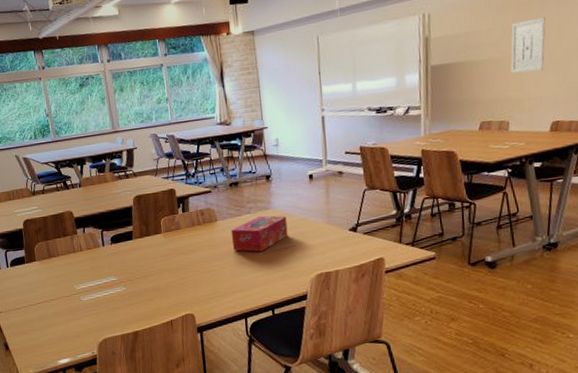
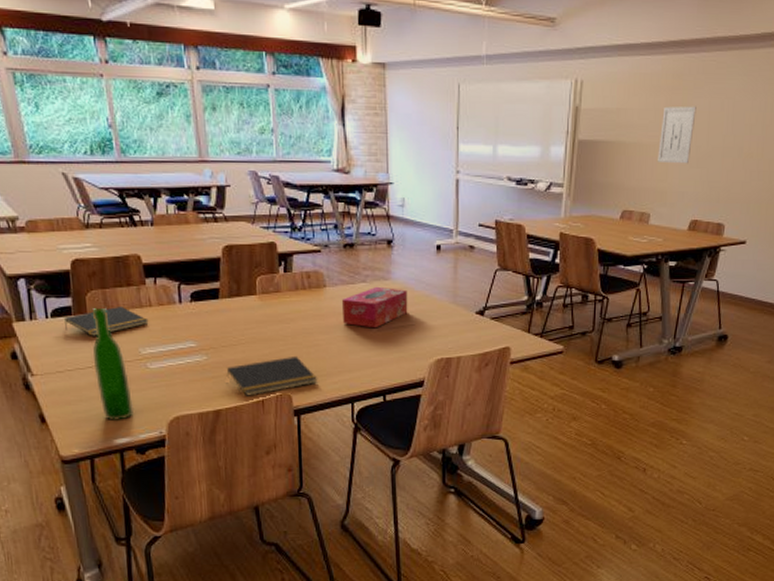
notepad: none [20,252,81,279] -> present [64,305,149,336]
wine bottle: none [40,255,73,346] -> present [92,307,135,422]
notepad: none [141,281,216,318] -> present [226,355,318,396]

